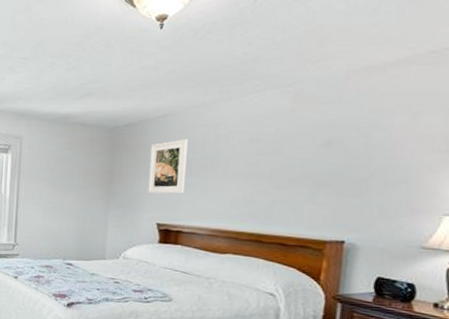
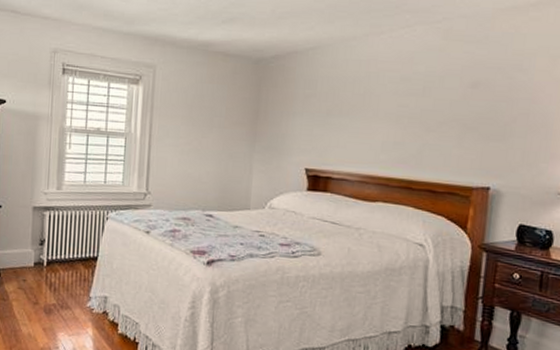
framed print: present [148,139,188,194] -> none [296,75,339,136]

